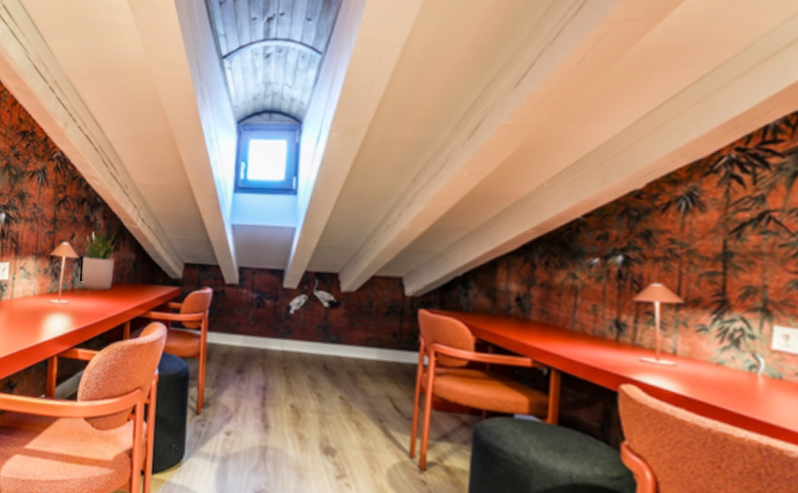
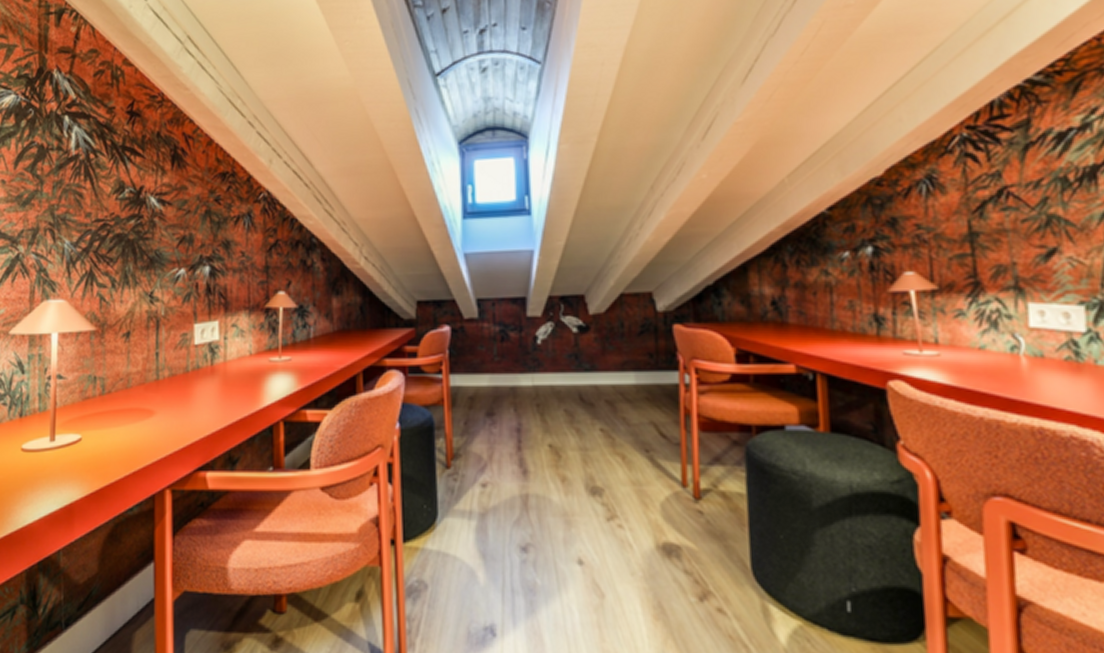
planter: present [81,230,117,291] -> none [302,273,339,342]

